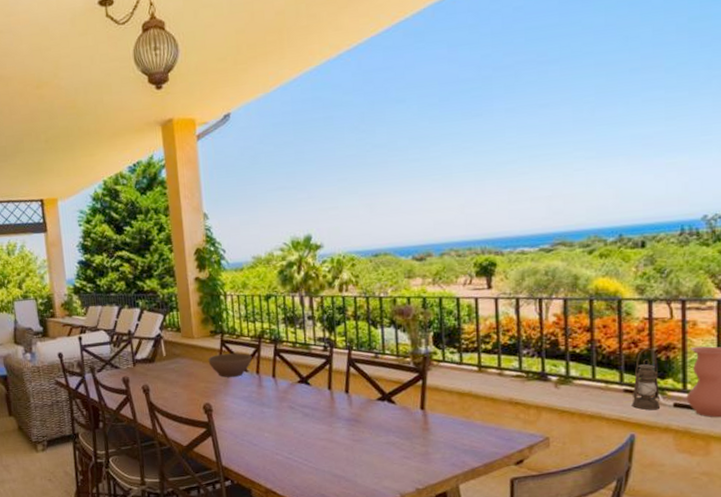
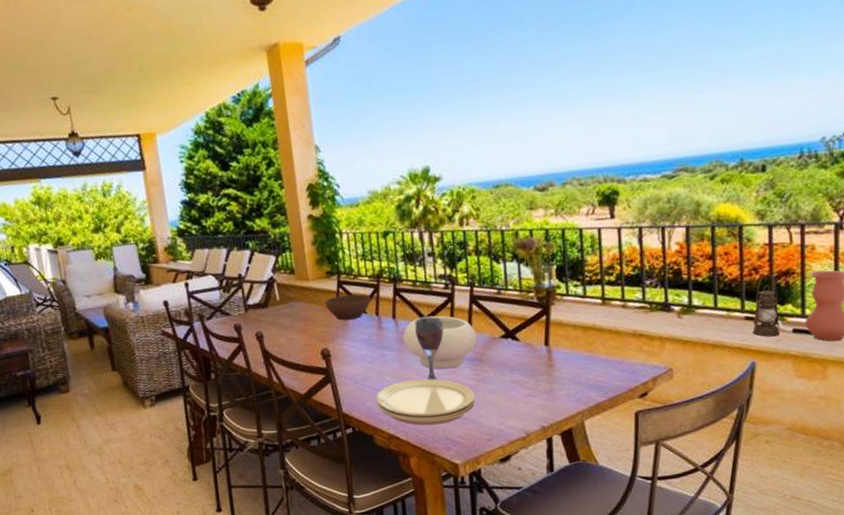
plate: none [254,436,352,482] -> present [376,378,476,426]
bowl: none [281,376,354,428] -> present [402,315,477,369]
cup: none [294,377,322,439] -> present [415,317,444,381]

